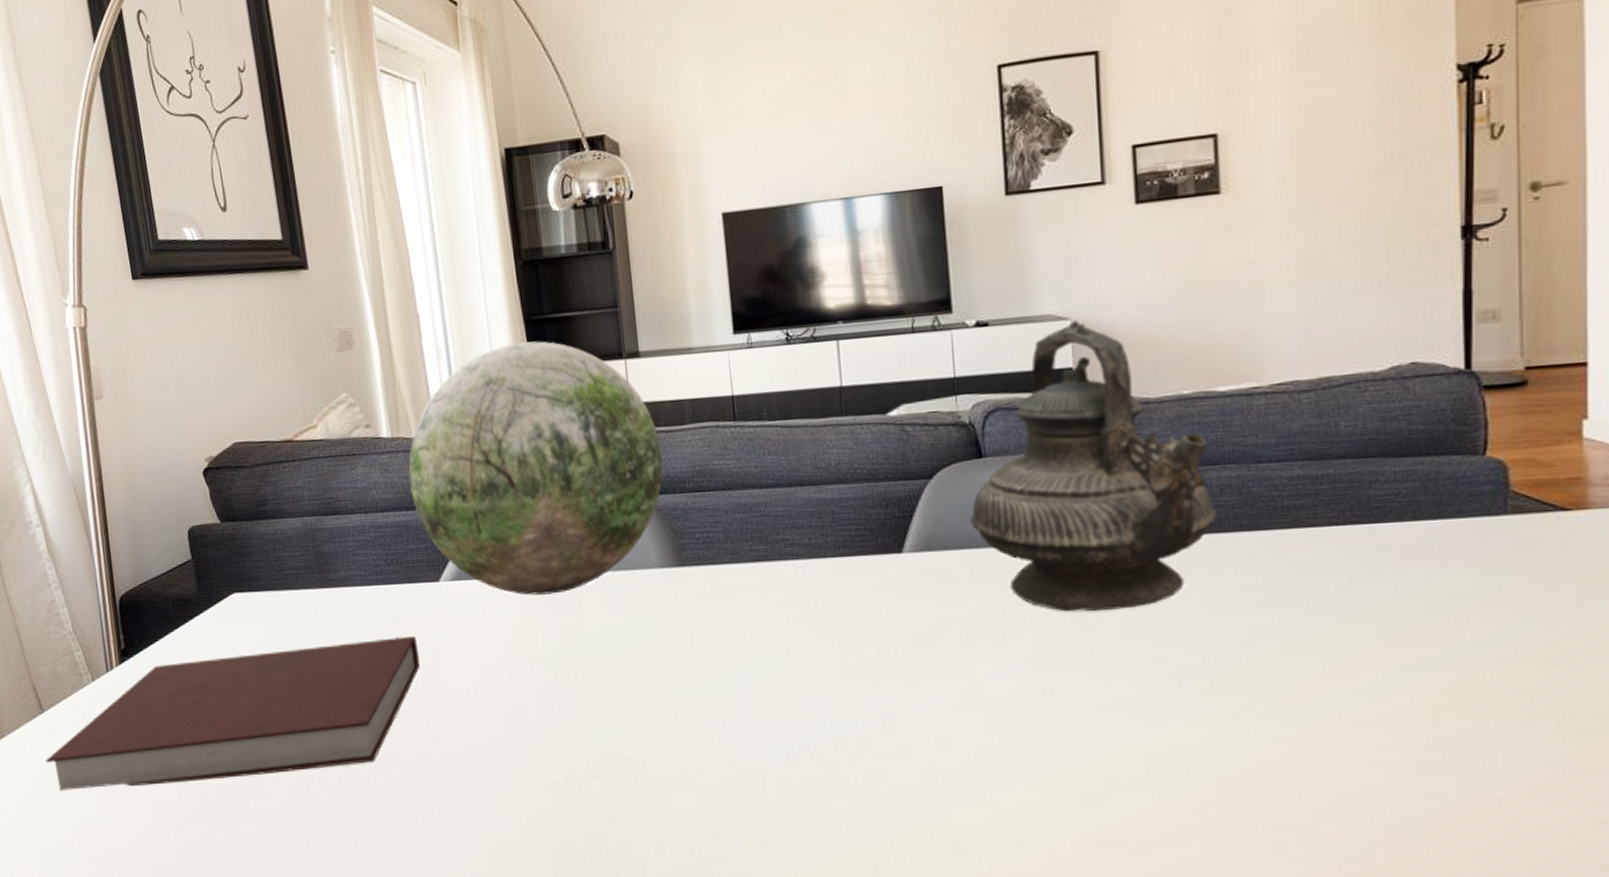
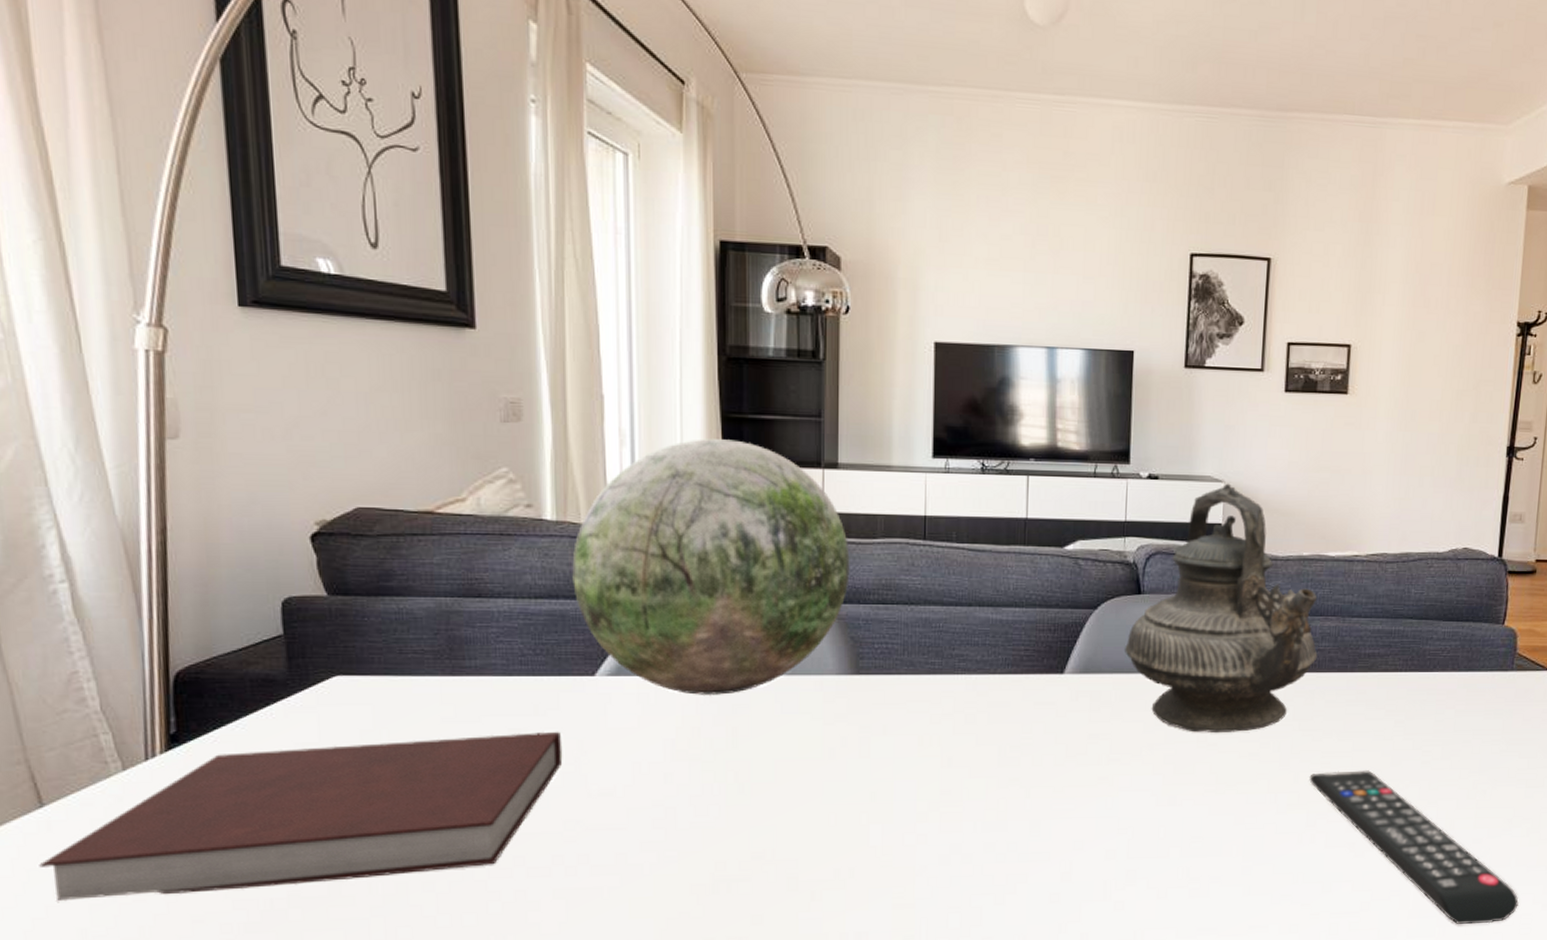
remote control: none [1223,649,1555,845] -> present [1309,770,1519,925]

